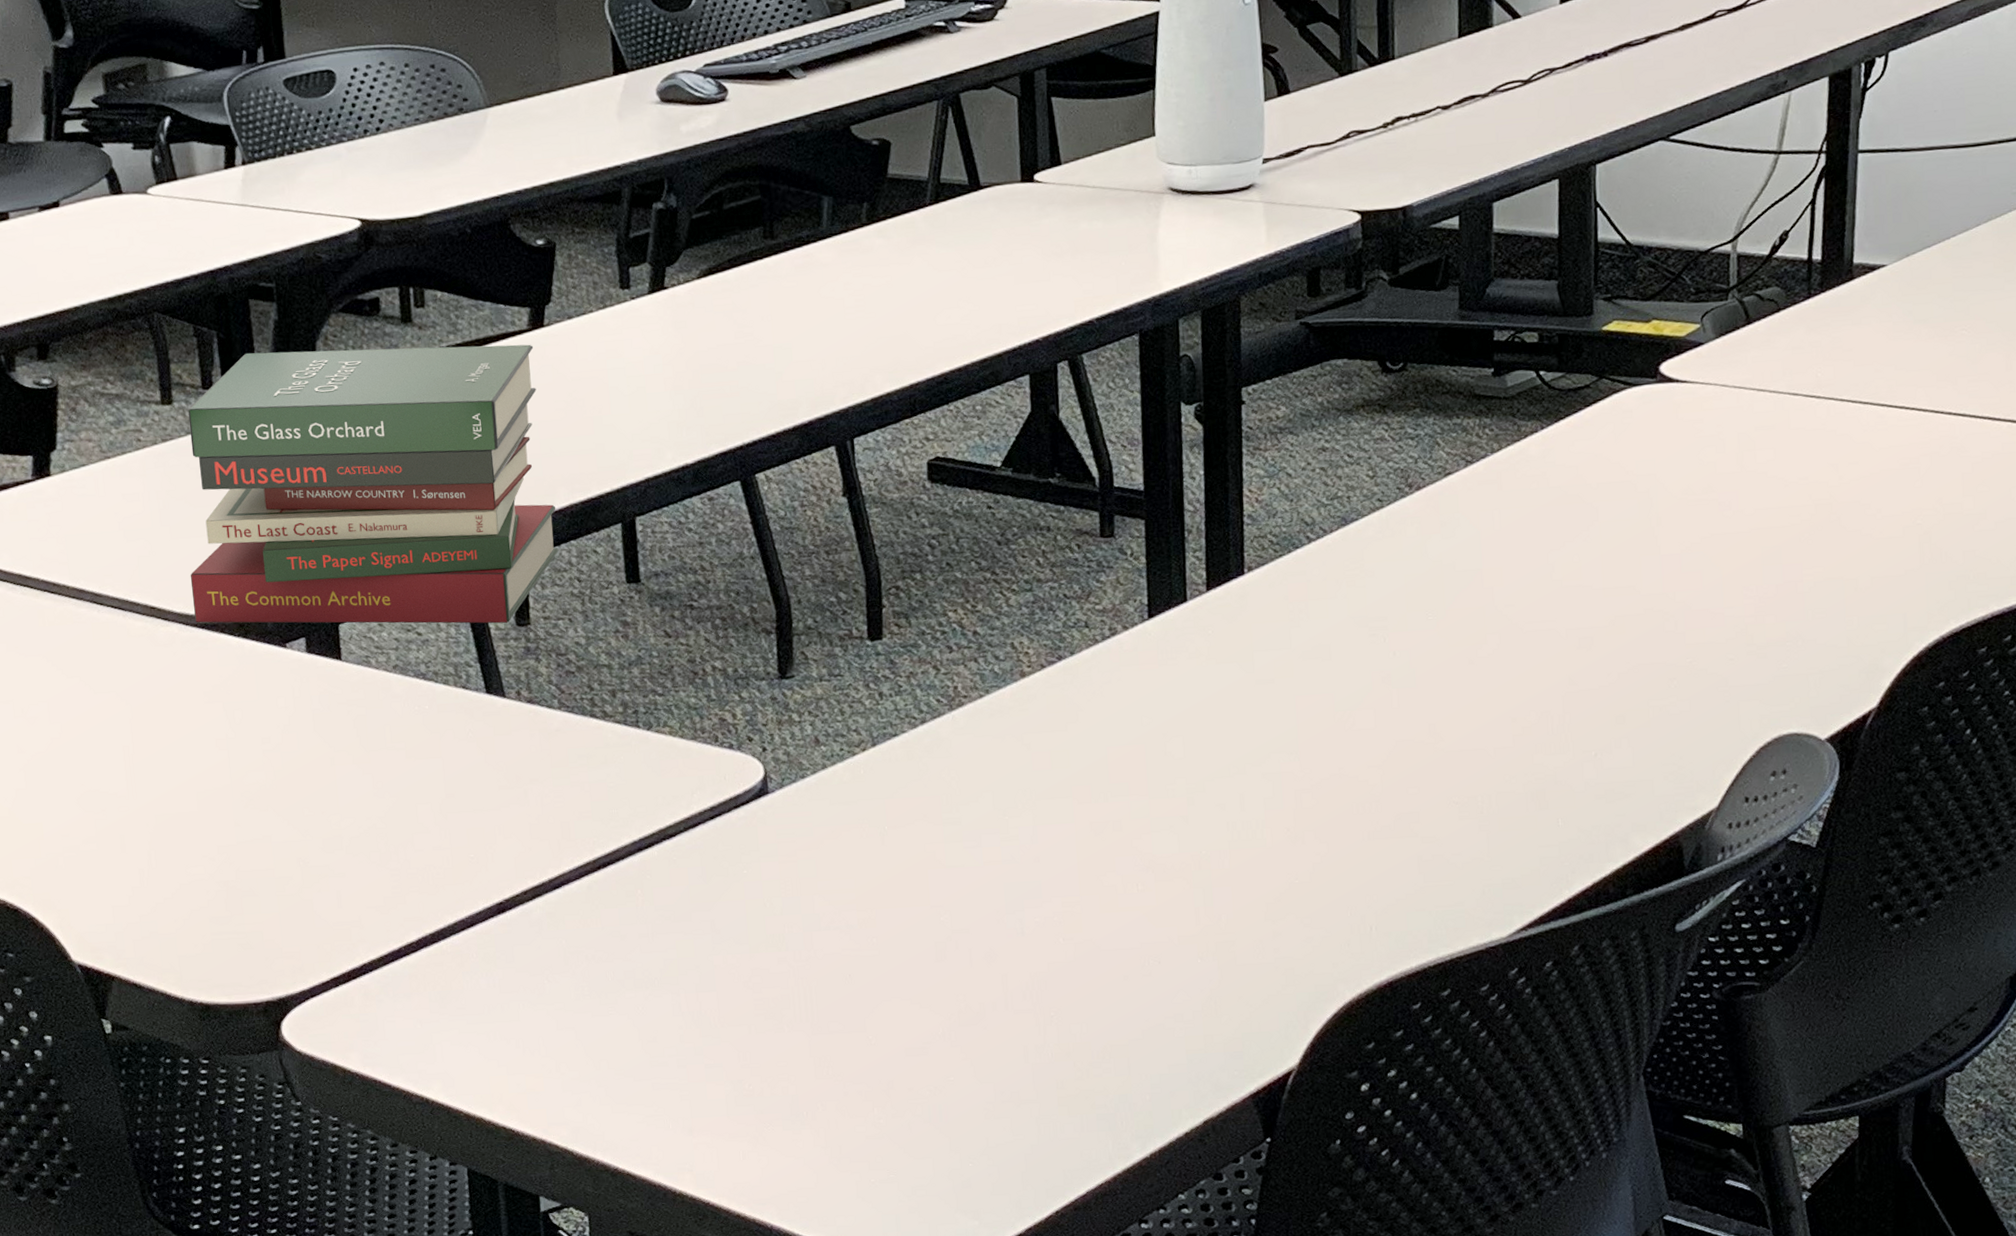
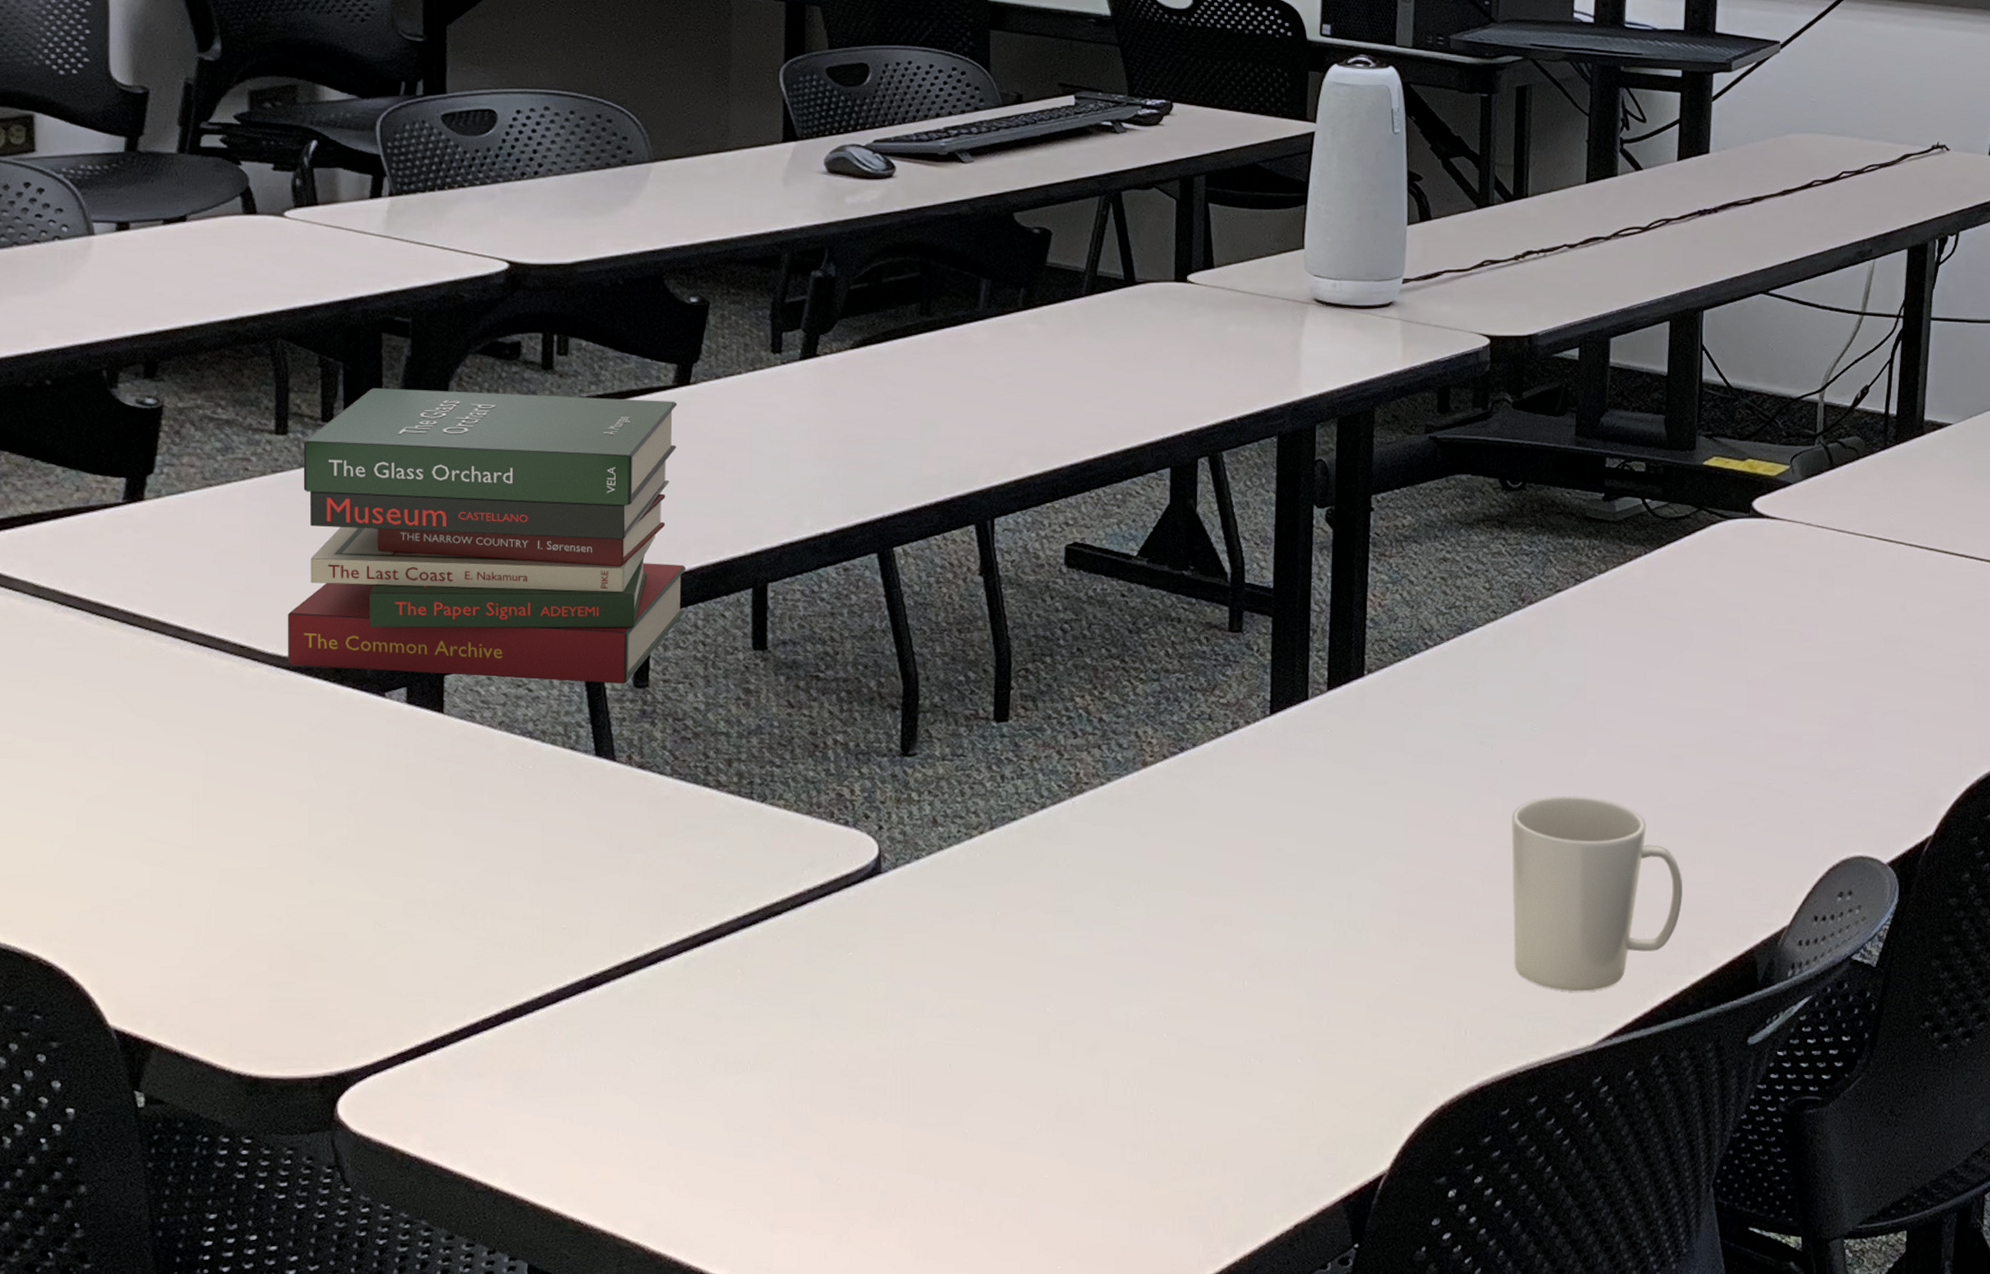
mug: none [1409,685,1598,884] -> present [1511,796,1683,992]

